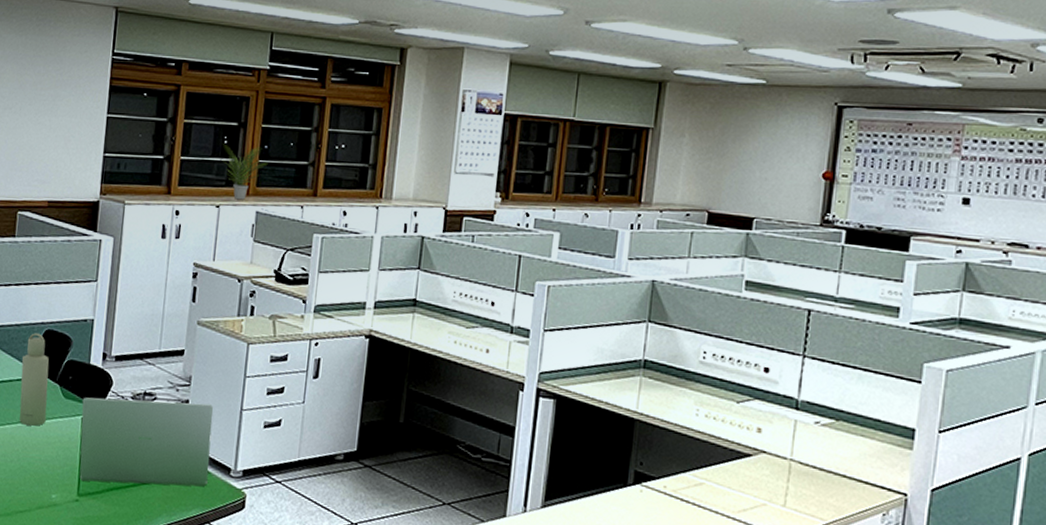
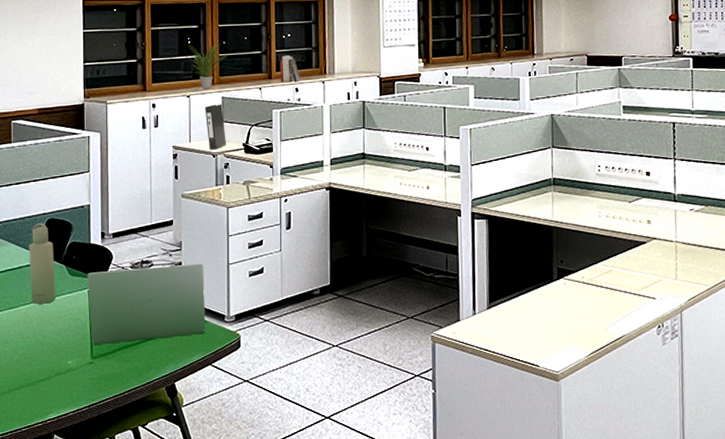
binder: none [234,219,256,274] -> present [204,104,226,150]
books: none [326,170,351,204] -> present [280,55,300,83]

